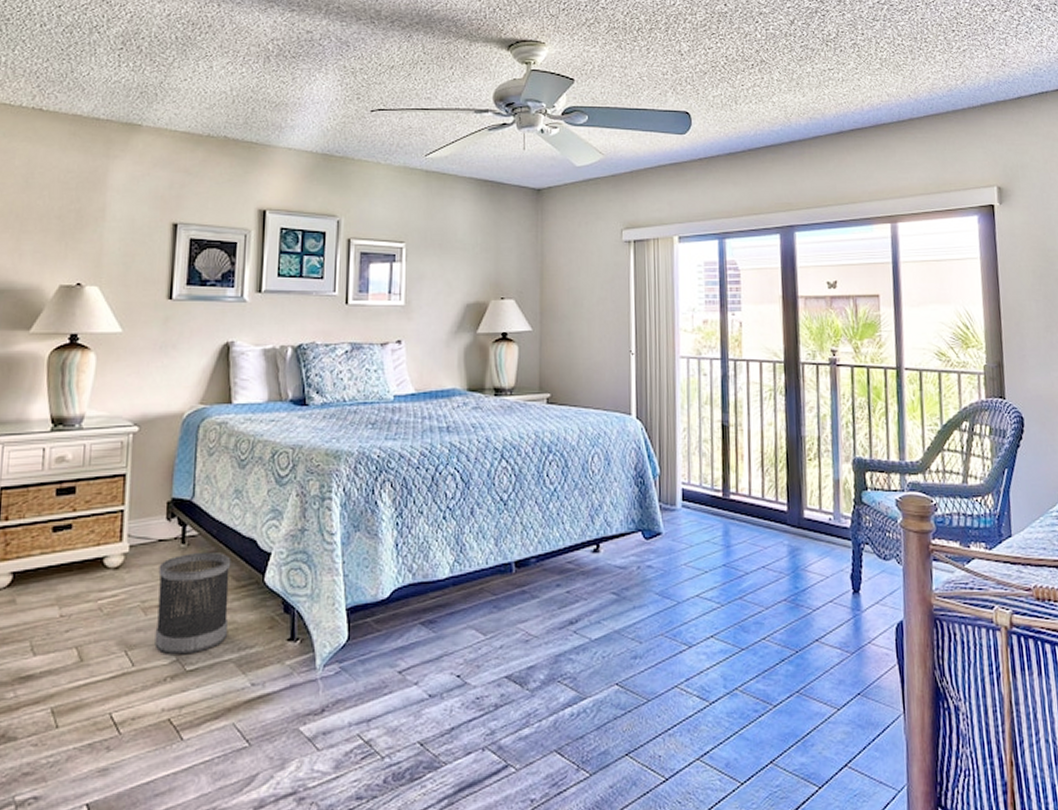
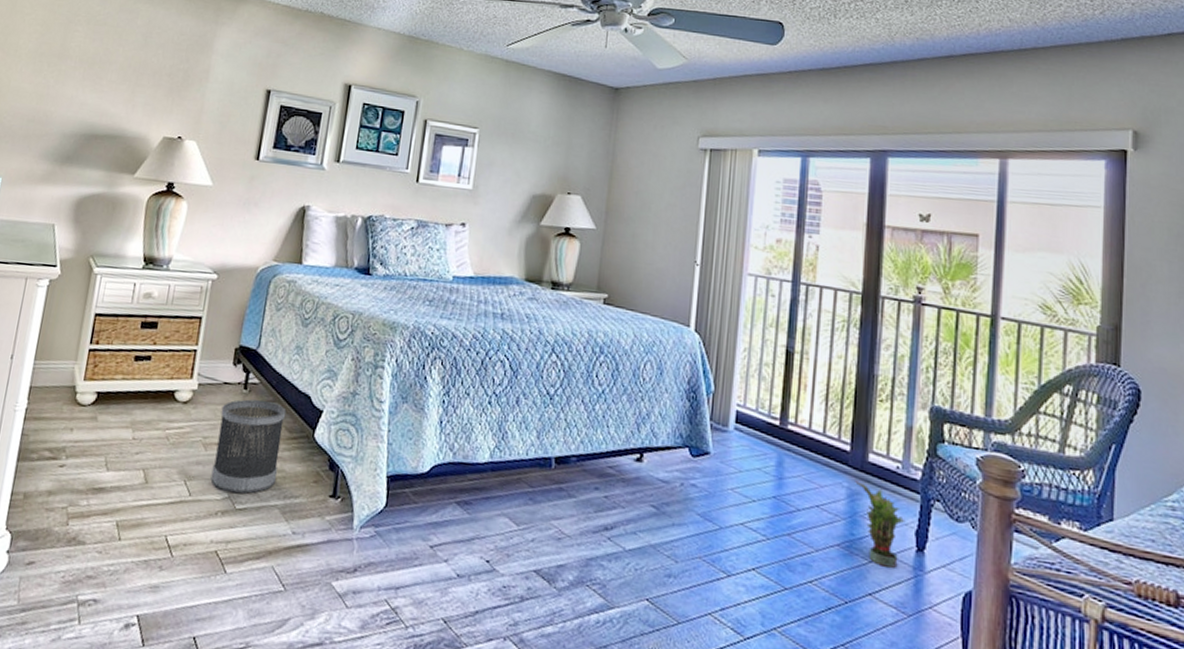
potted plant: none [794,536,841,612] -> present [855,479,905,568]

